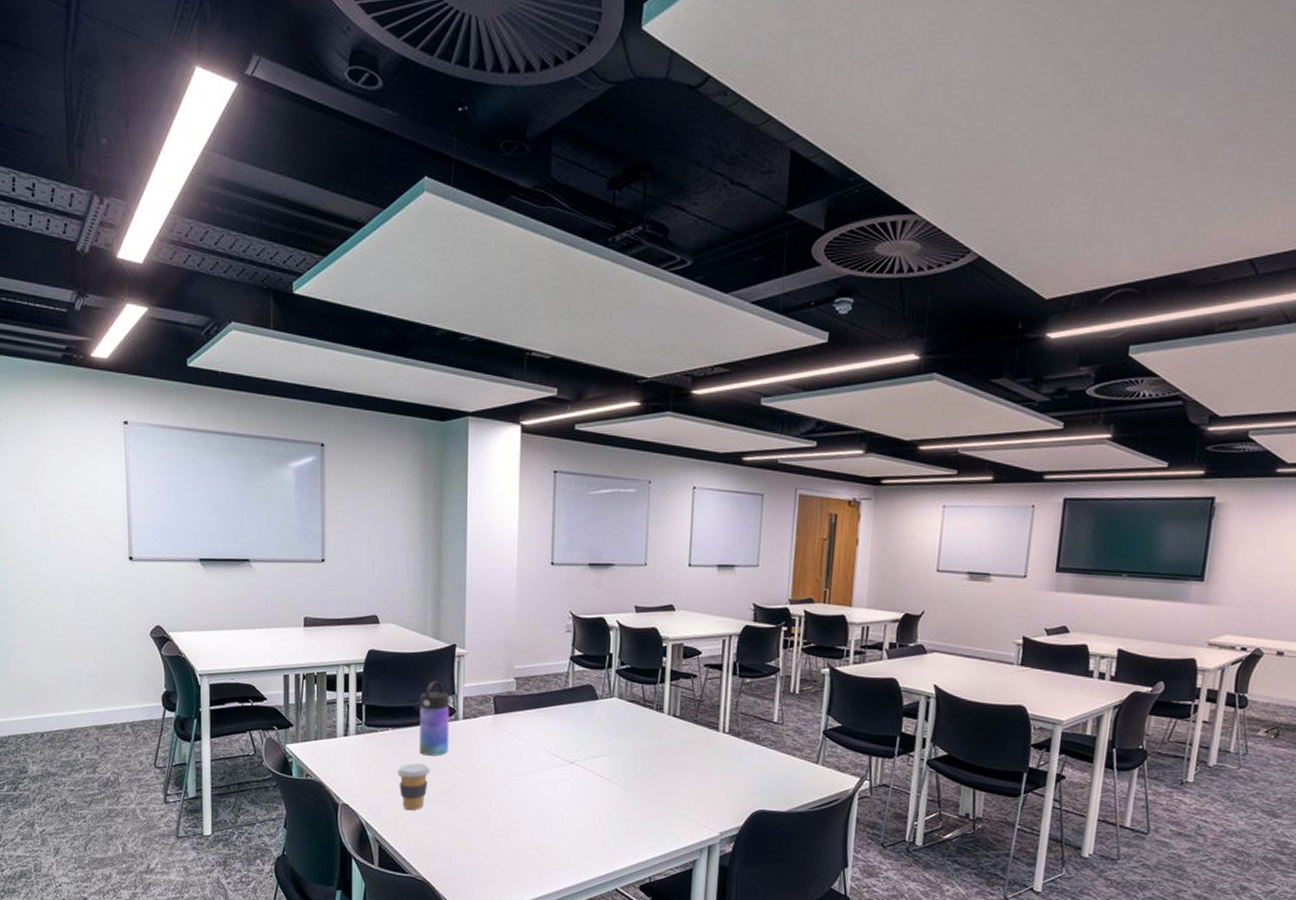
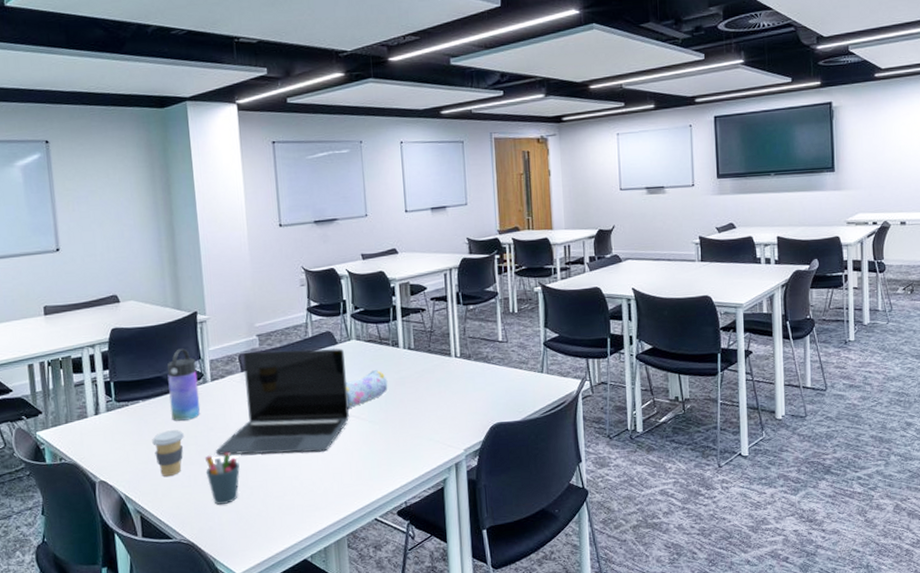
pen holder: none [447,795,482,848] -> present [205,452,240,505]
laptop: none [459,694,604,811] -> present [215,348,349,455]
pencil case: none [600,733,647,770] -> present [345,370,388,409]

